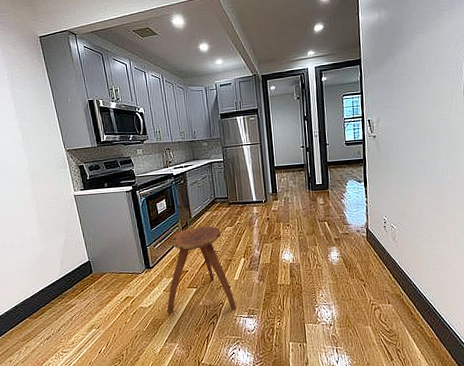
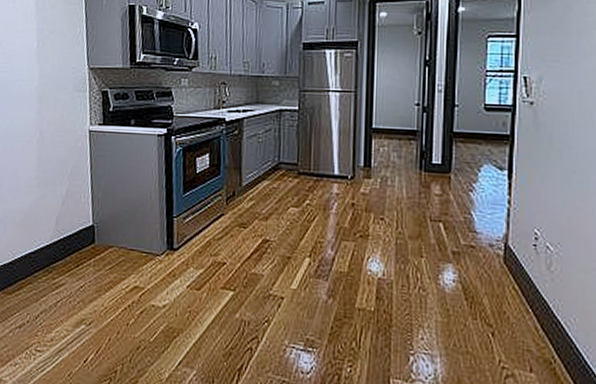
stool: present [167,225,237,314] -> none [187,200,289,335]

